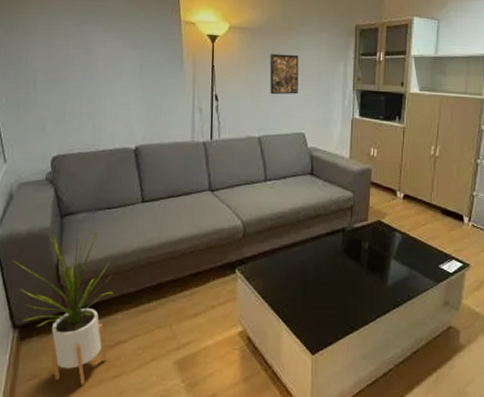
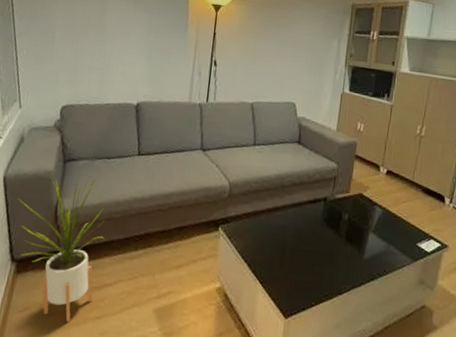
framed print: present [269,54,299,95] -> none [266,25,296,66]

